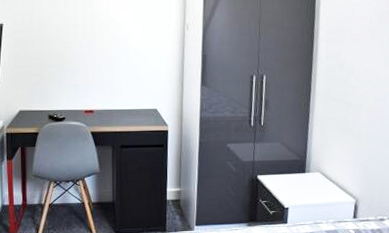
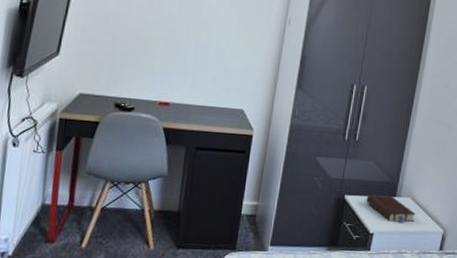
book: none [277,172,327,197] -> present [366,194,416,224]

